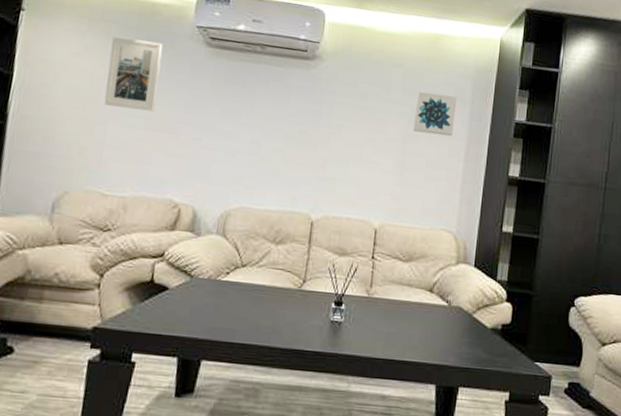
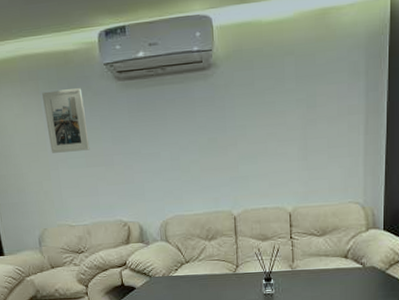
wall art: present [413,91,458,137] -> none [311,70,351,116]

